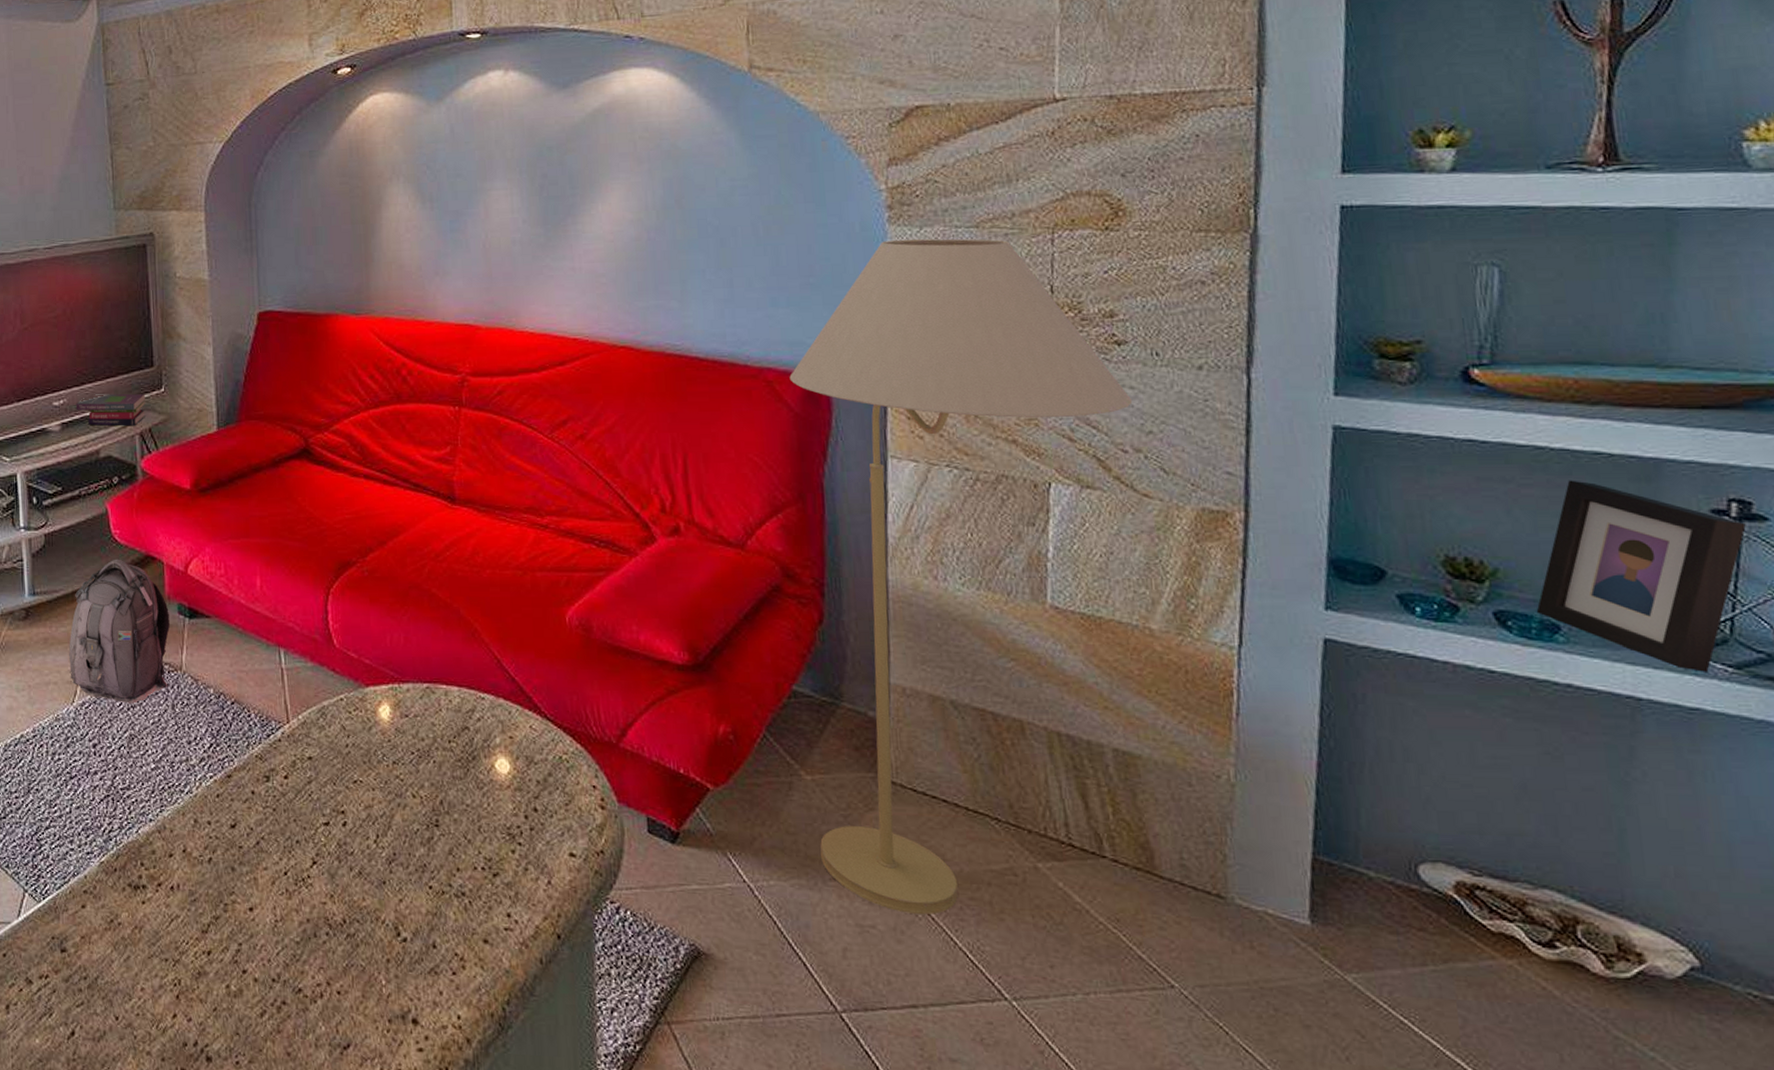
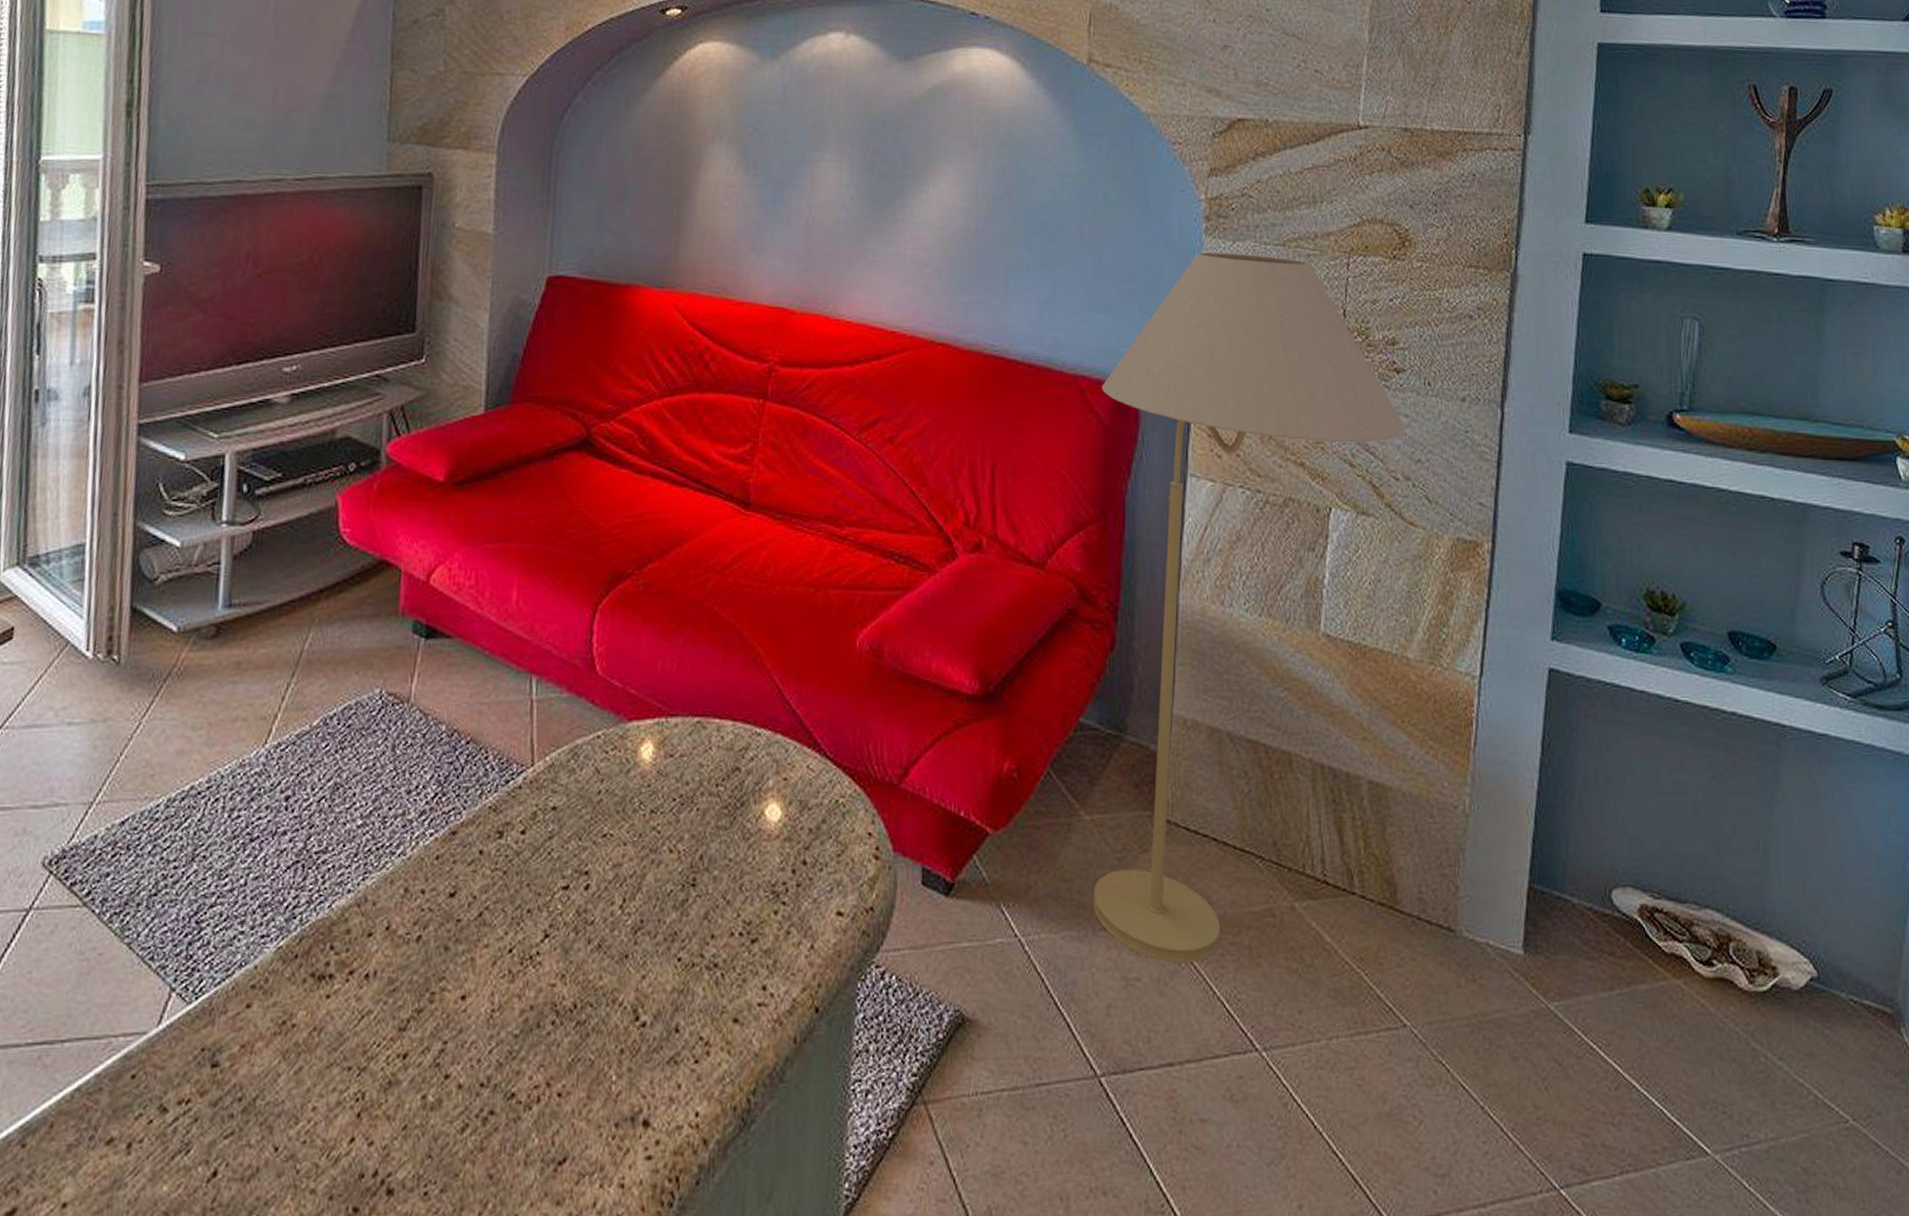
backpack: present [67,559,171,704] -> none [262,564,402,745]
books: present [75,393,145,426] -> none [311,361,400,402]
picture frame: present [1536,480,1746,672] -> none [1712,521,1864,700]

